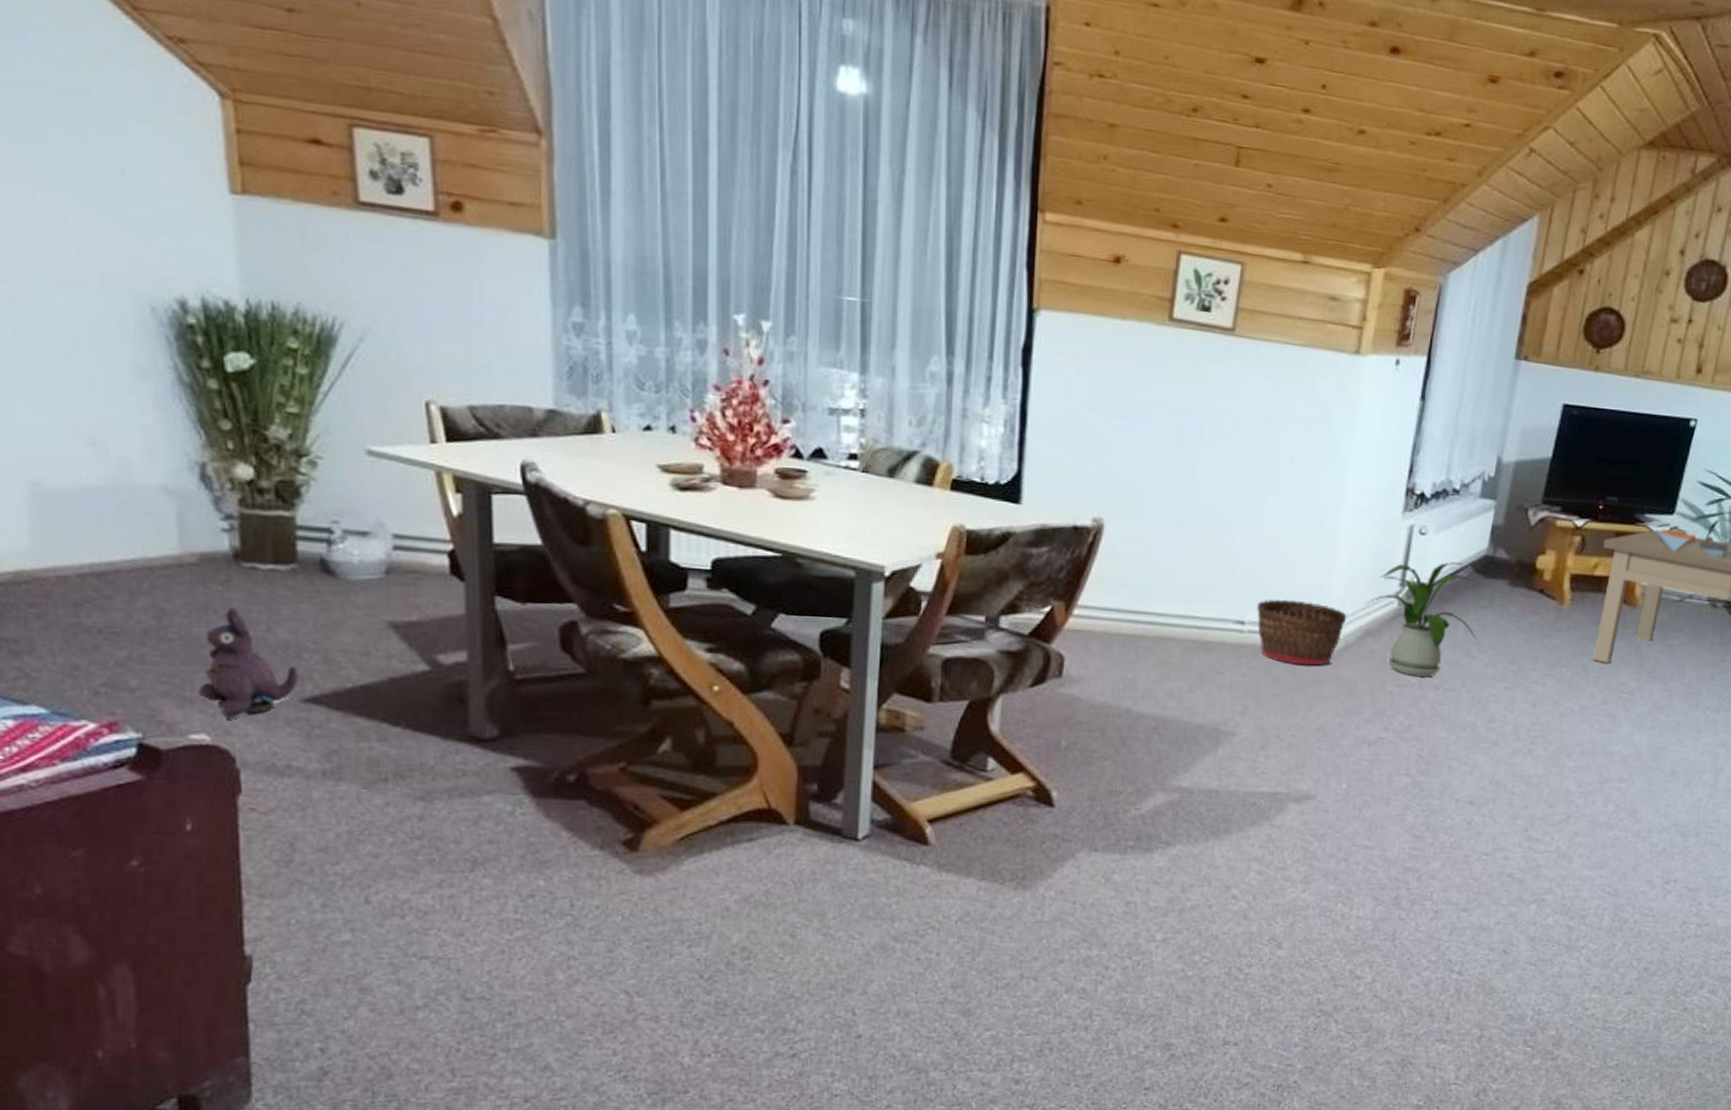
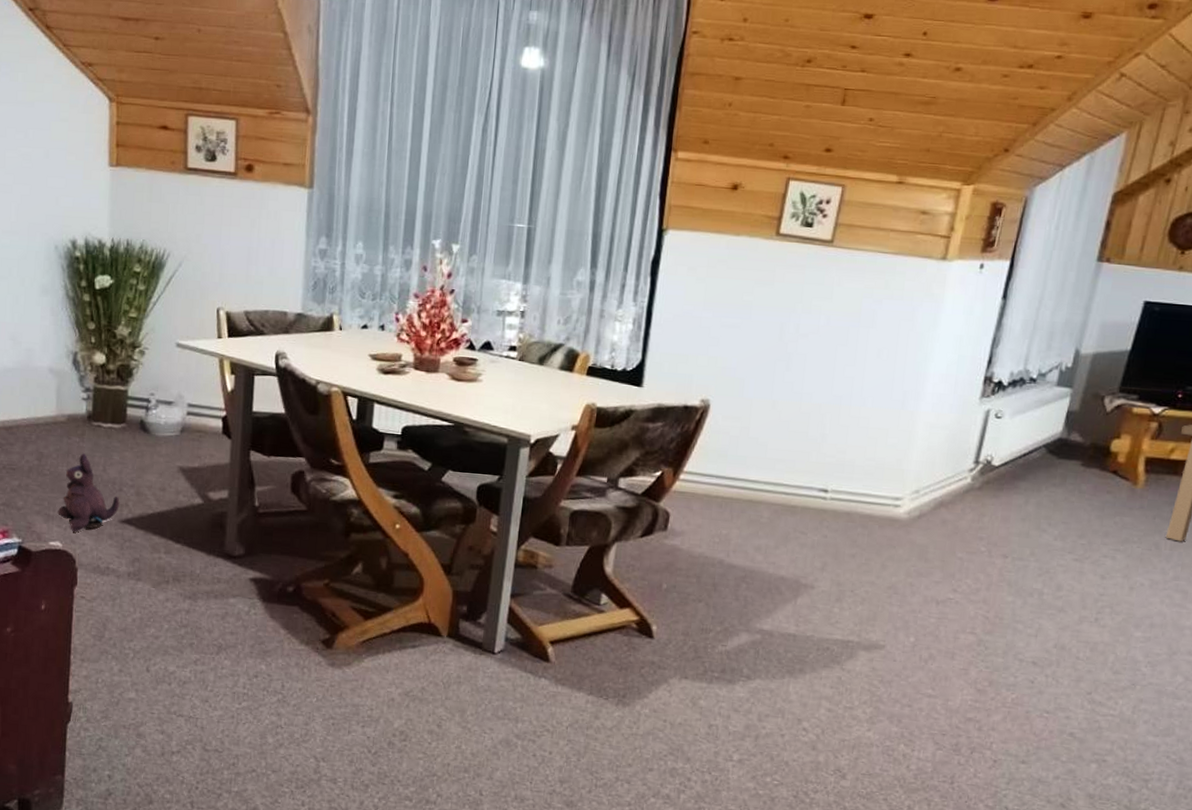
basket: present [1256,599,1347,666] -> none [839,471,923,531]
house plant: present [1365,562,1478,677] -> none [940,443,1051,546]

